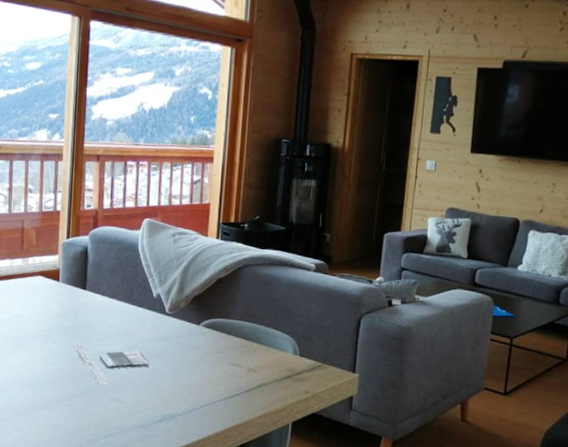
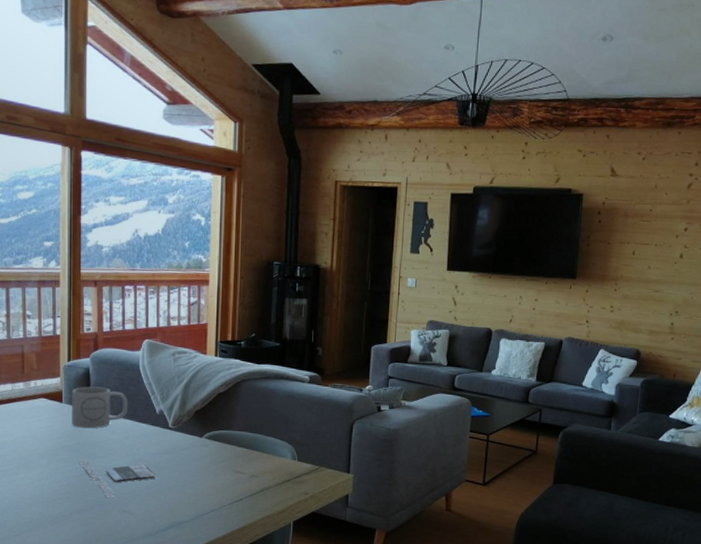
mug: none [67,265,125,310] -> present [72,386,128,429]

